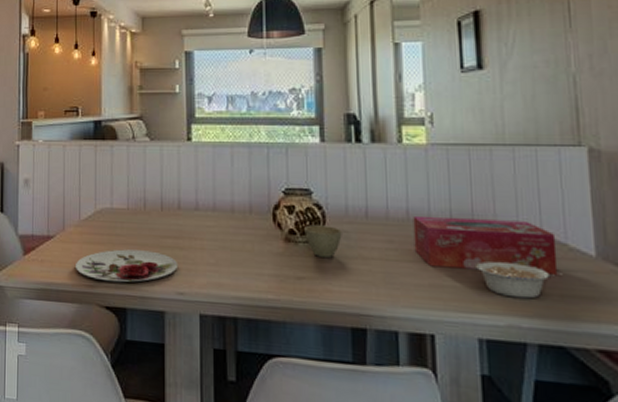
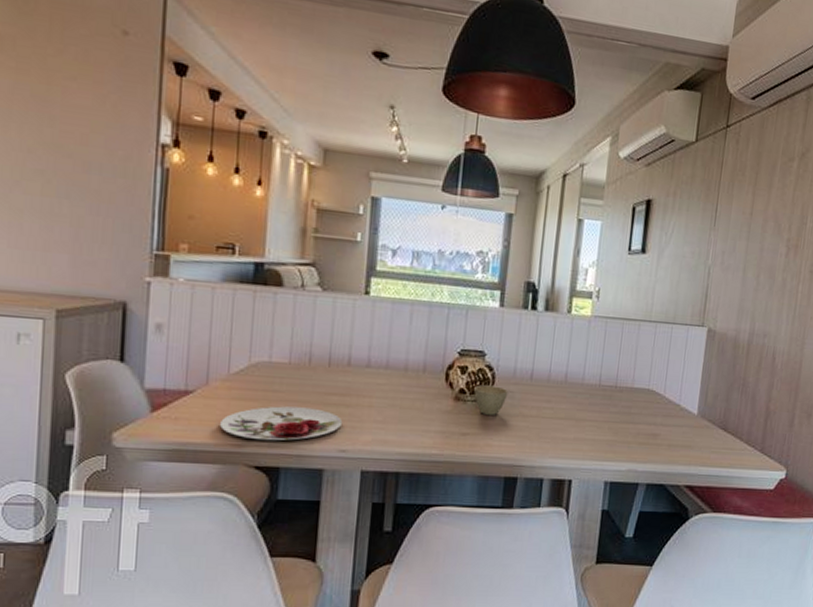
tissue box: present [413,217,558,275] -> none [567,380,674,429]
legume: present [476,261,564,299] -> none [612,418,674,448]

